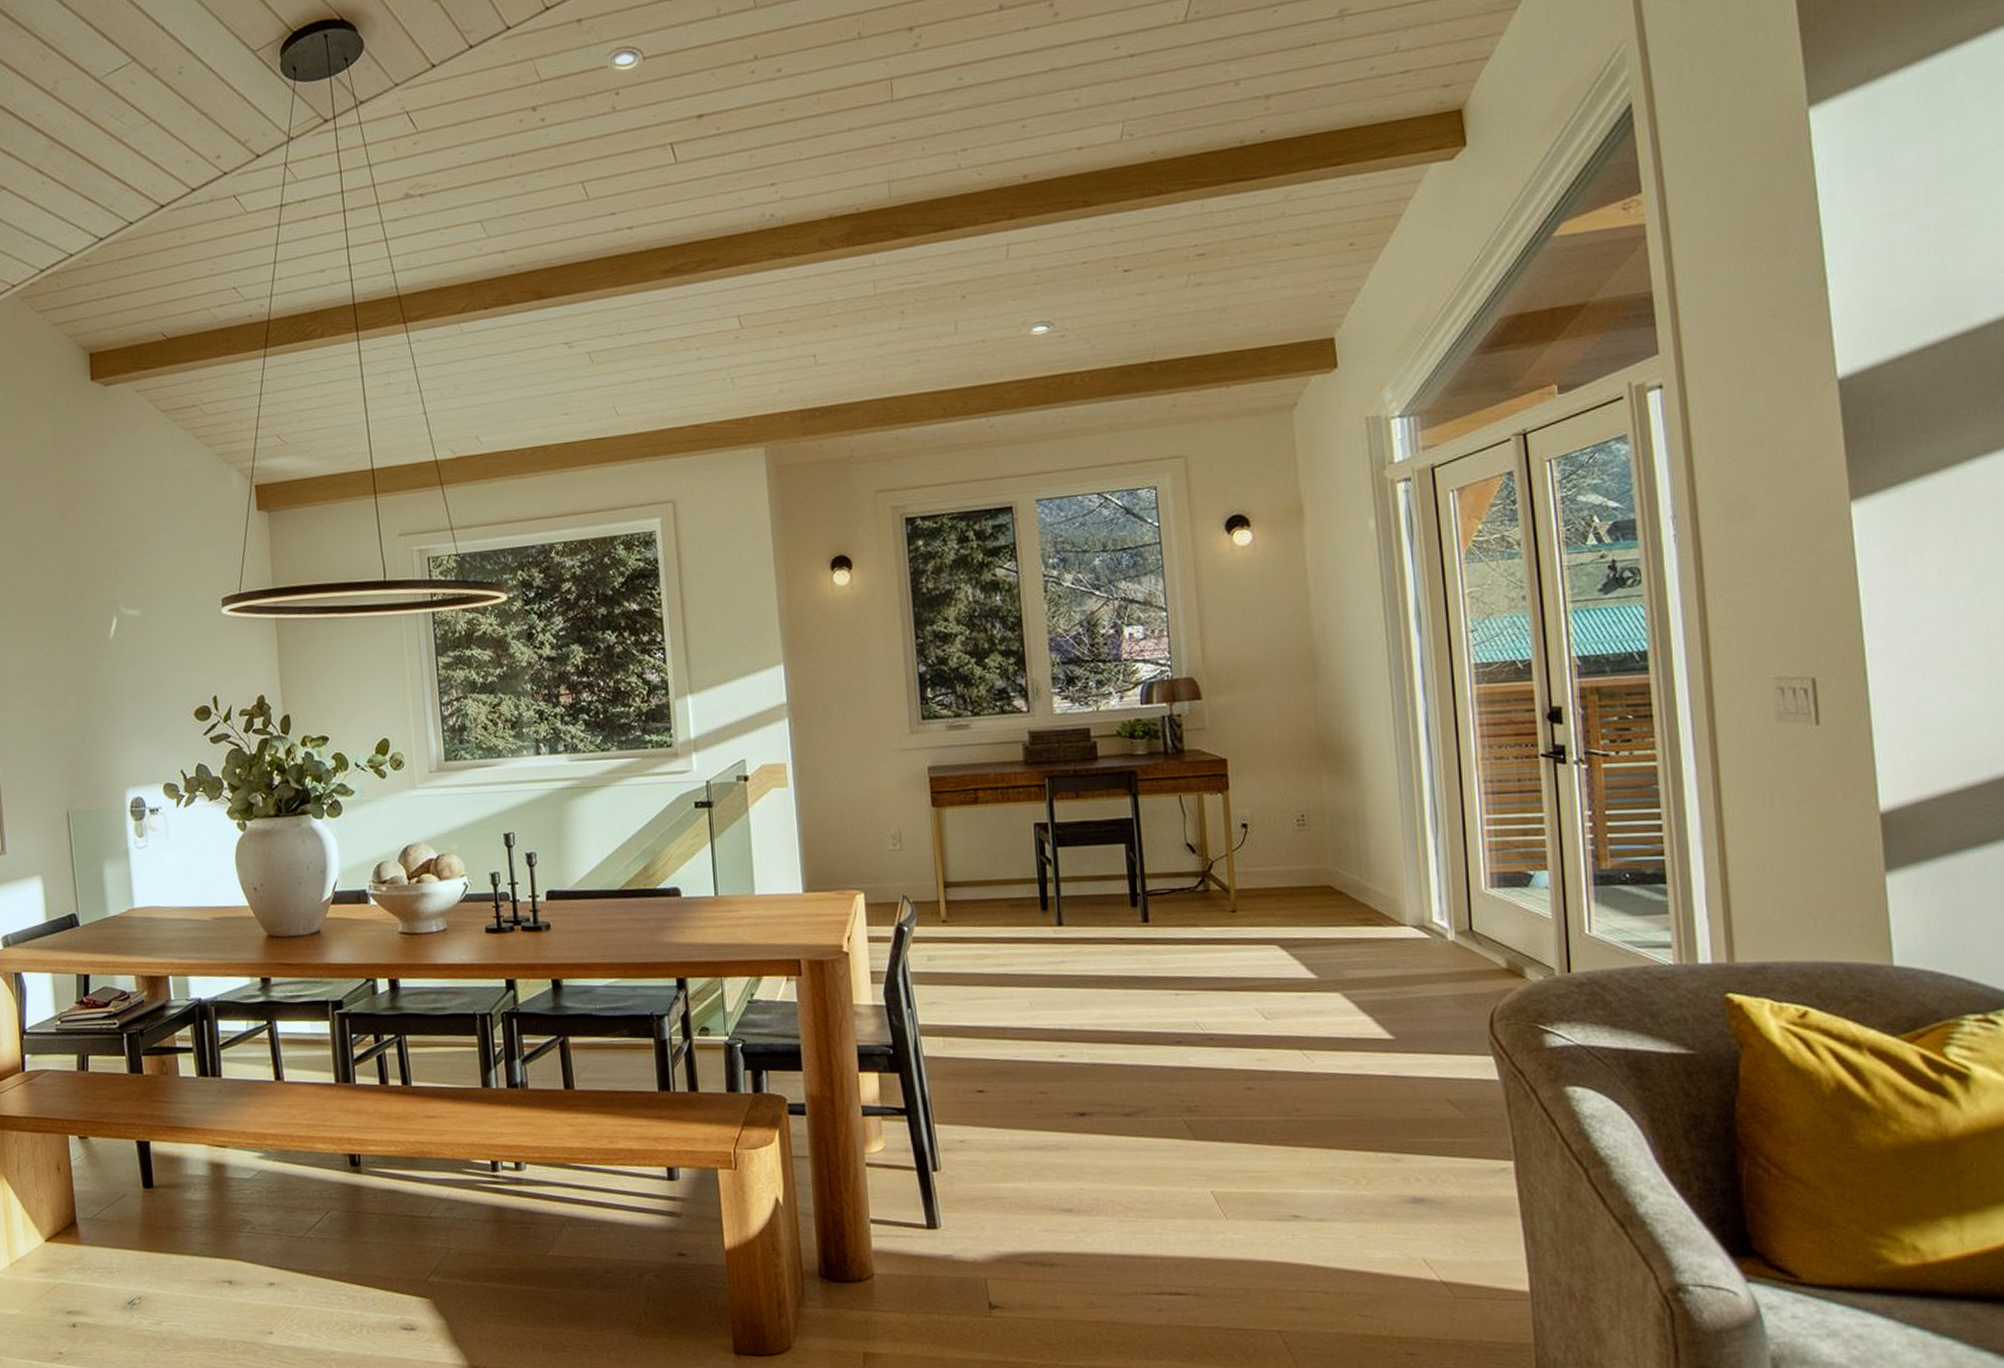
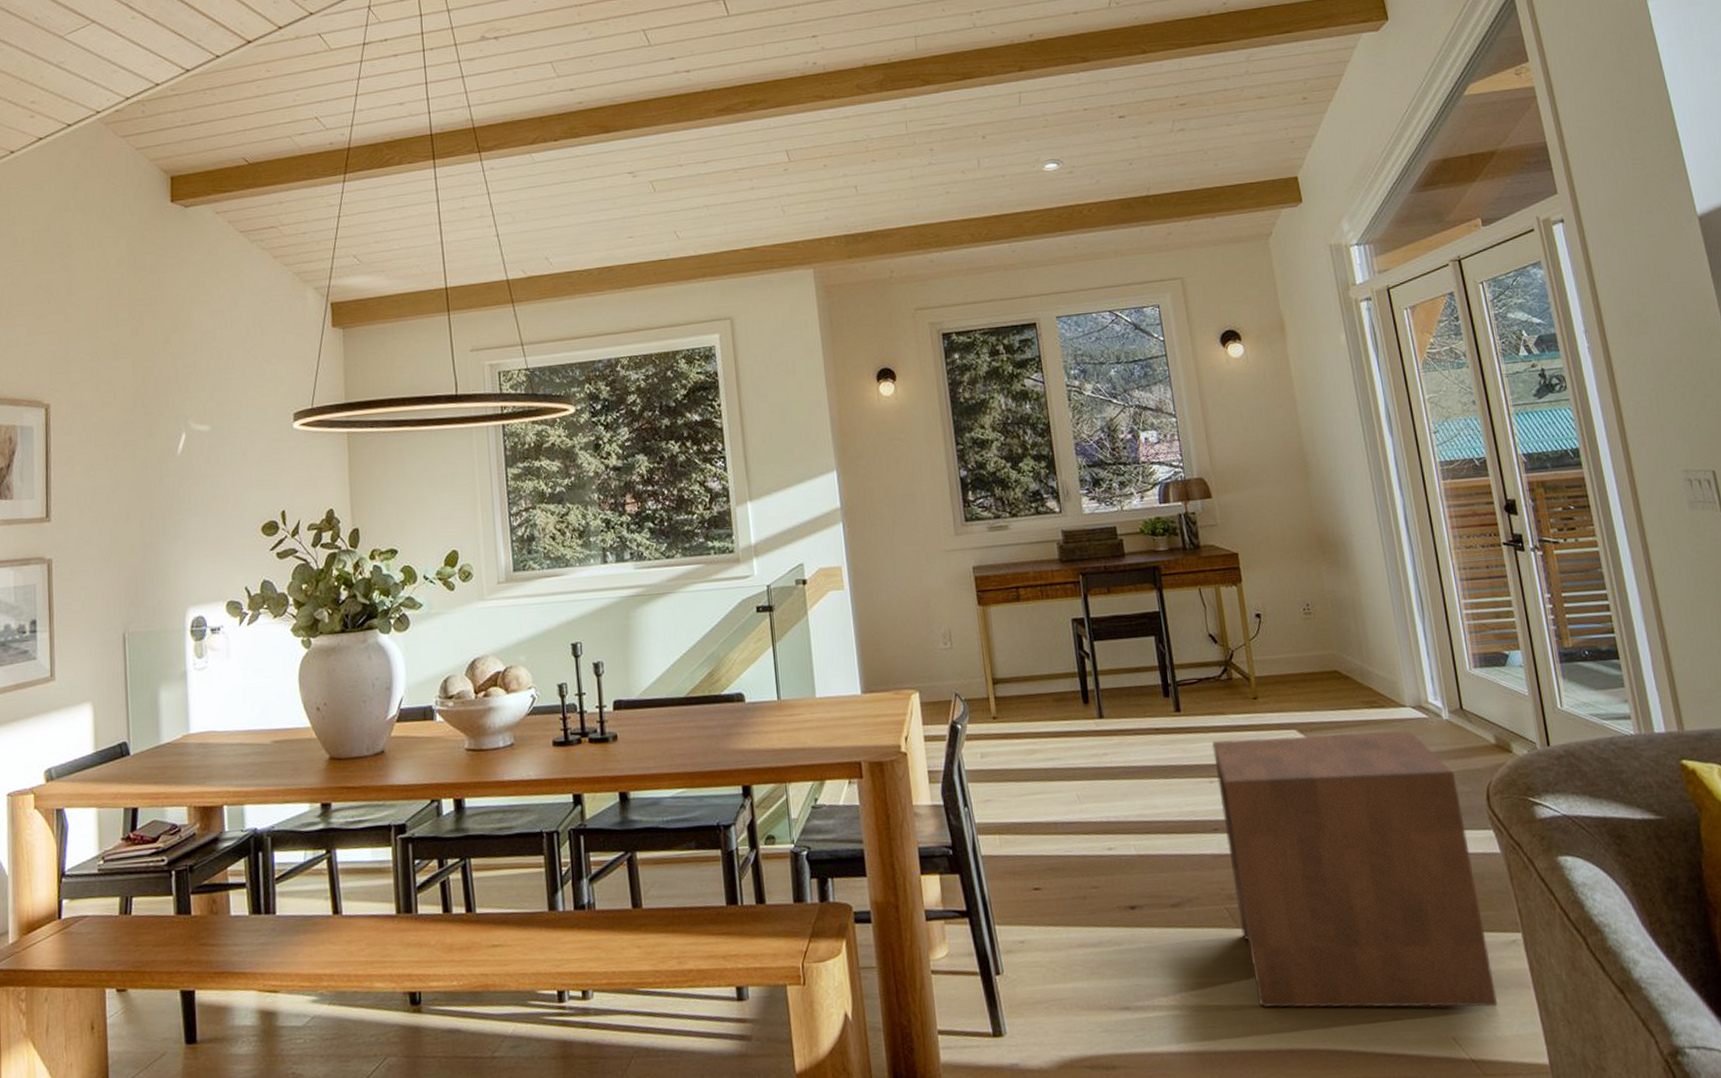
side table: none [1180,950,1479,1232] -> present [1211,730,1498,1008]

